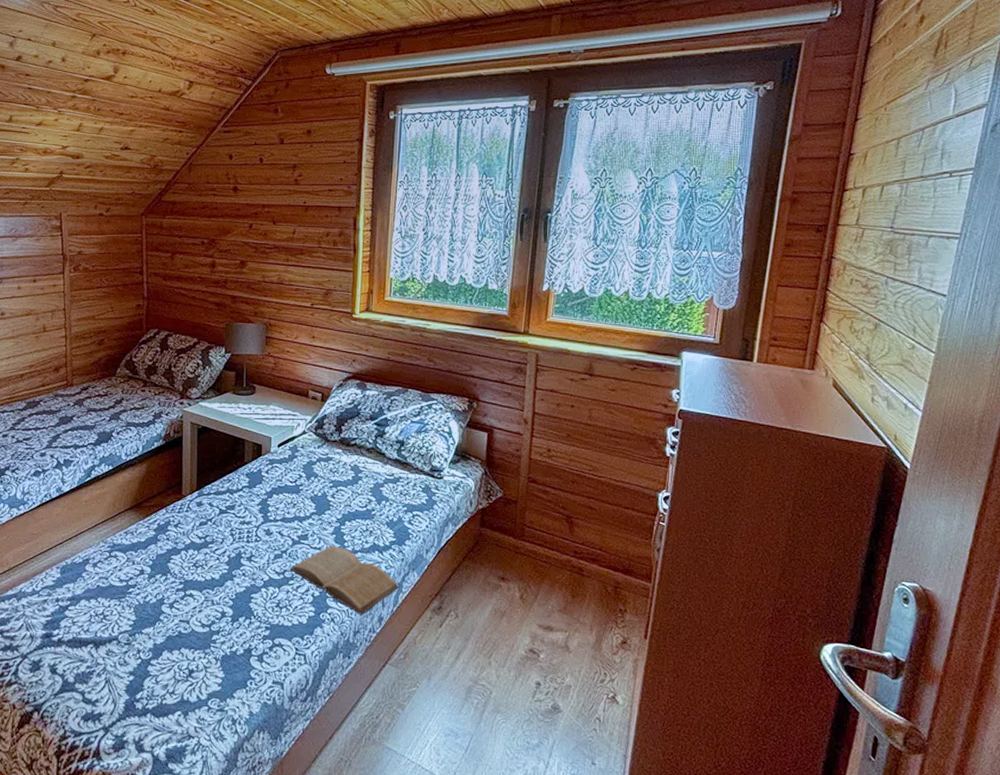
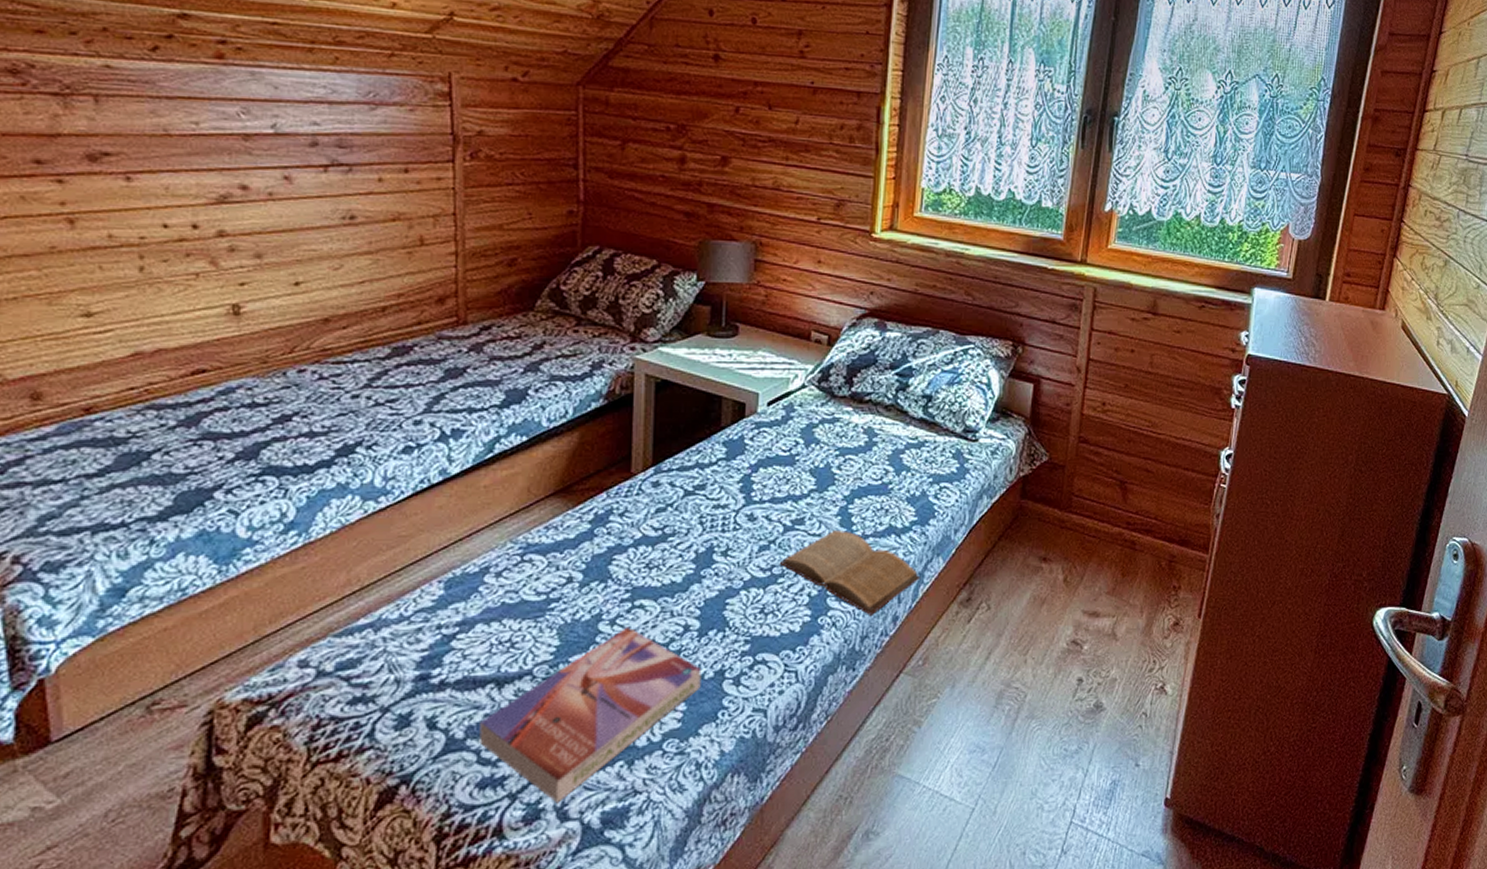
textbook: none [84,610,235,738] -> present [479,627,702,804]

